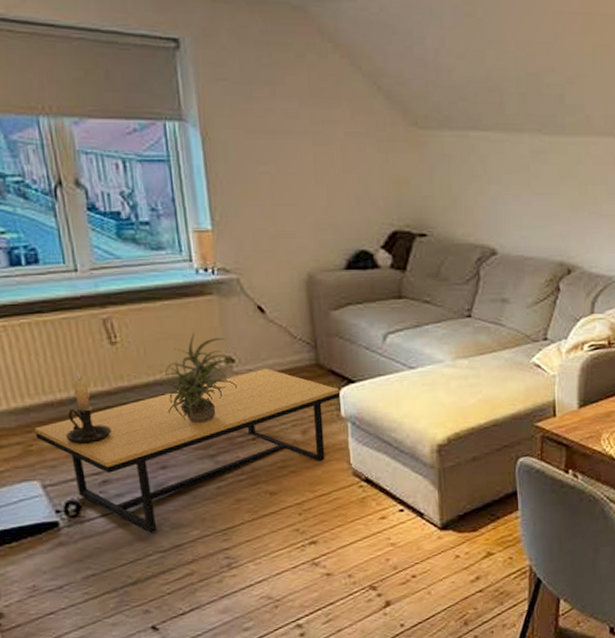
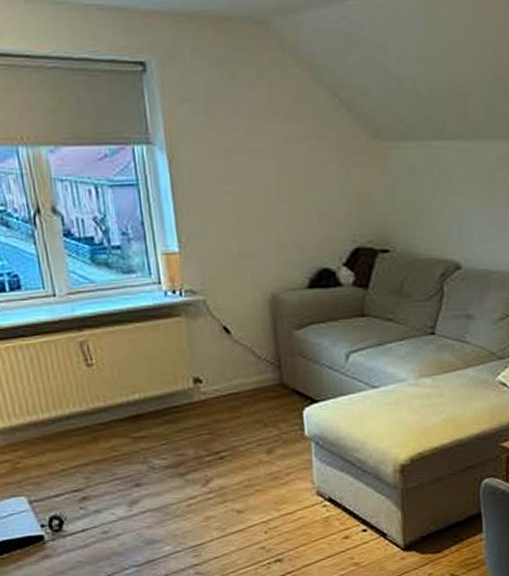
coffee table: present [34,368,340,534] -> none [20,389,303,549]
candle holder: present [66,370,112,445] -> none [49,391,89,463]
potted plant: present [156,333,237,423] -> none [129,354,205,442]

